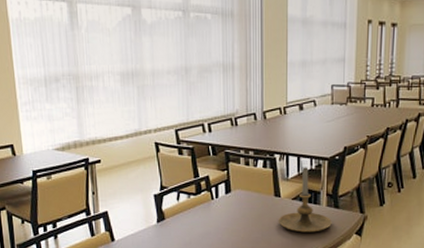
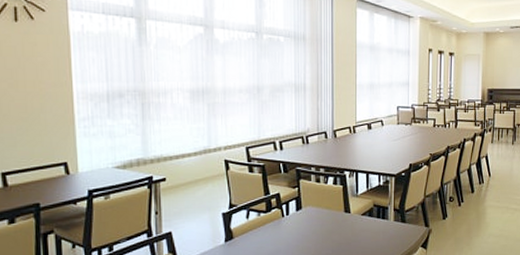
candle holder: present [278,167,332,233] -> none [348,183,399,247]

